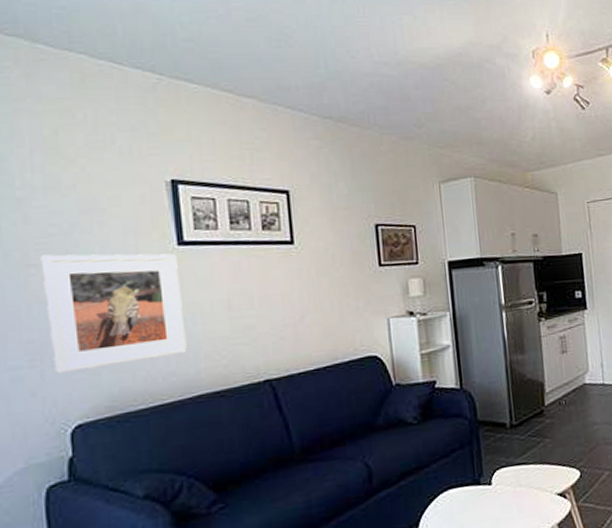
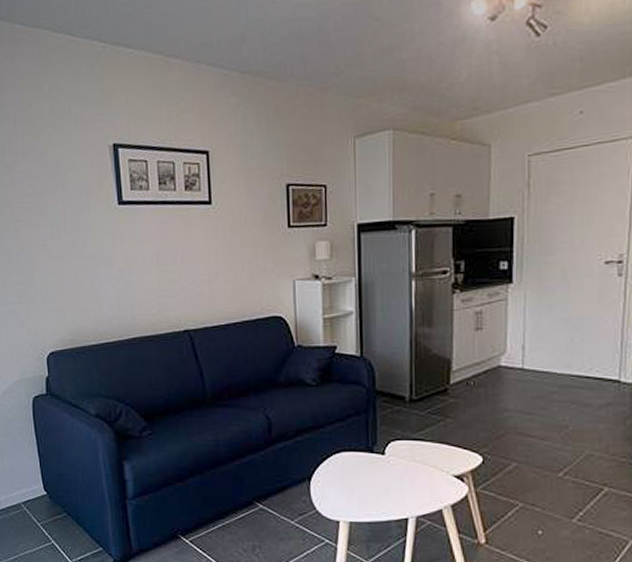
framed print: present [40,253,187,374] -> none [23,211,125,310]

